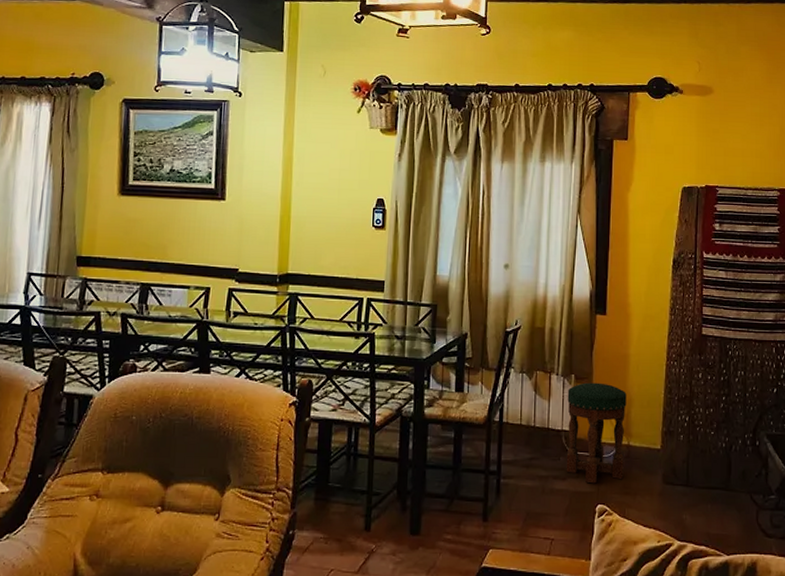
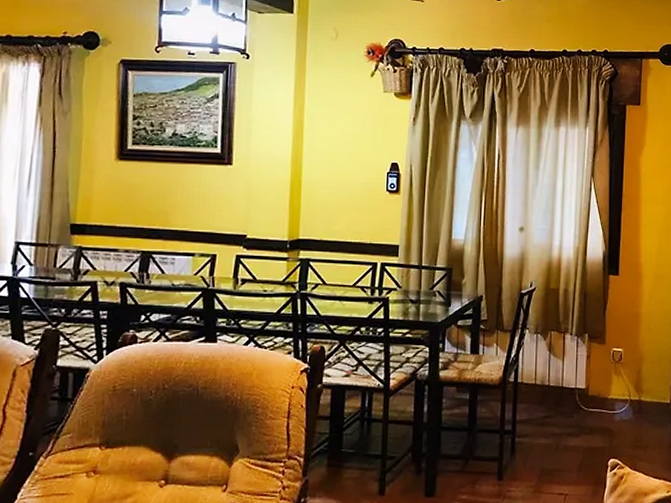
stool: present [566,382,627,484] -> none [579,341,638,439]

